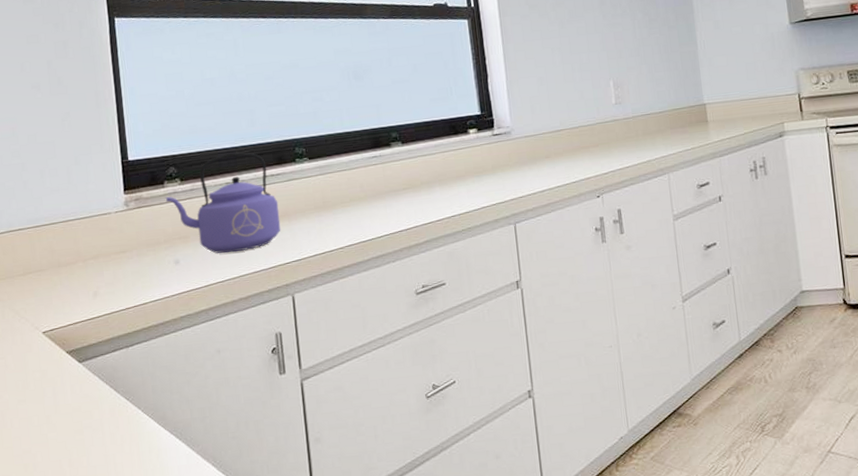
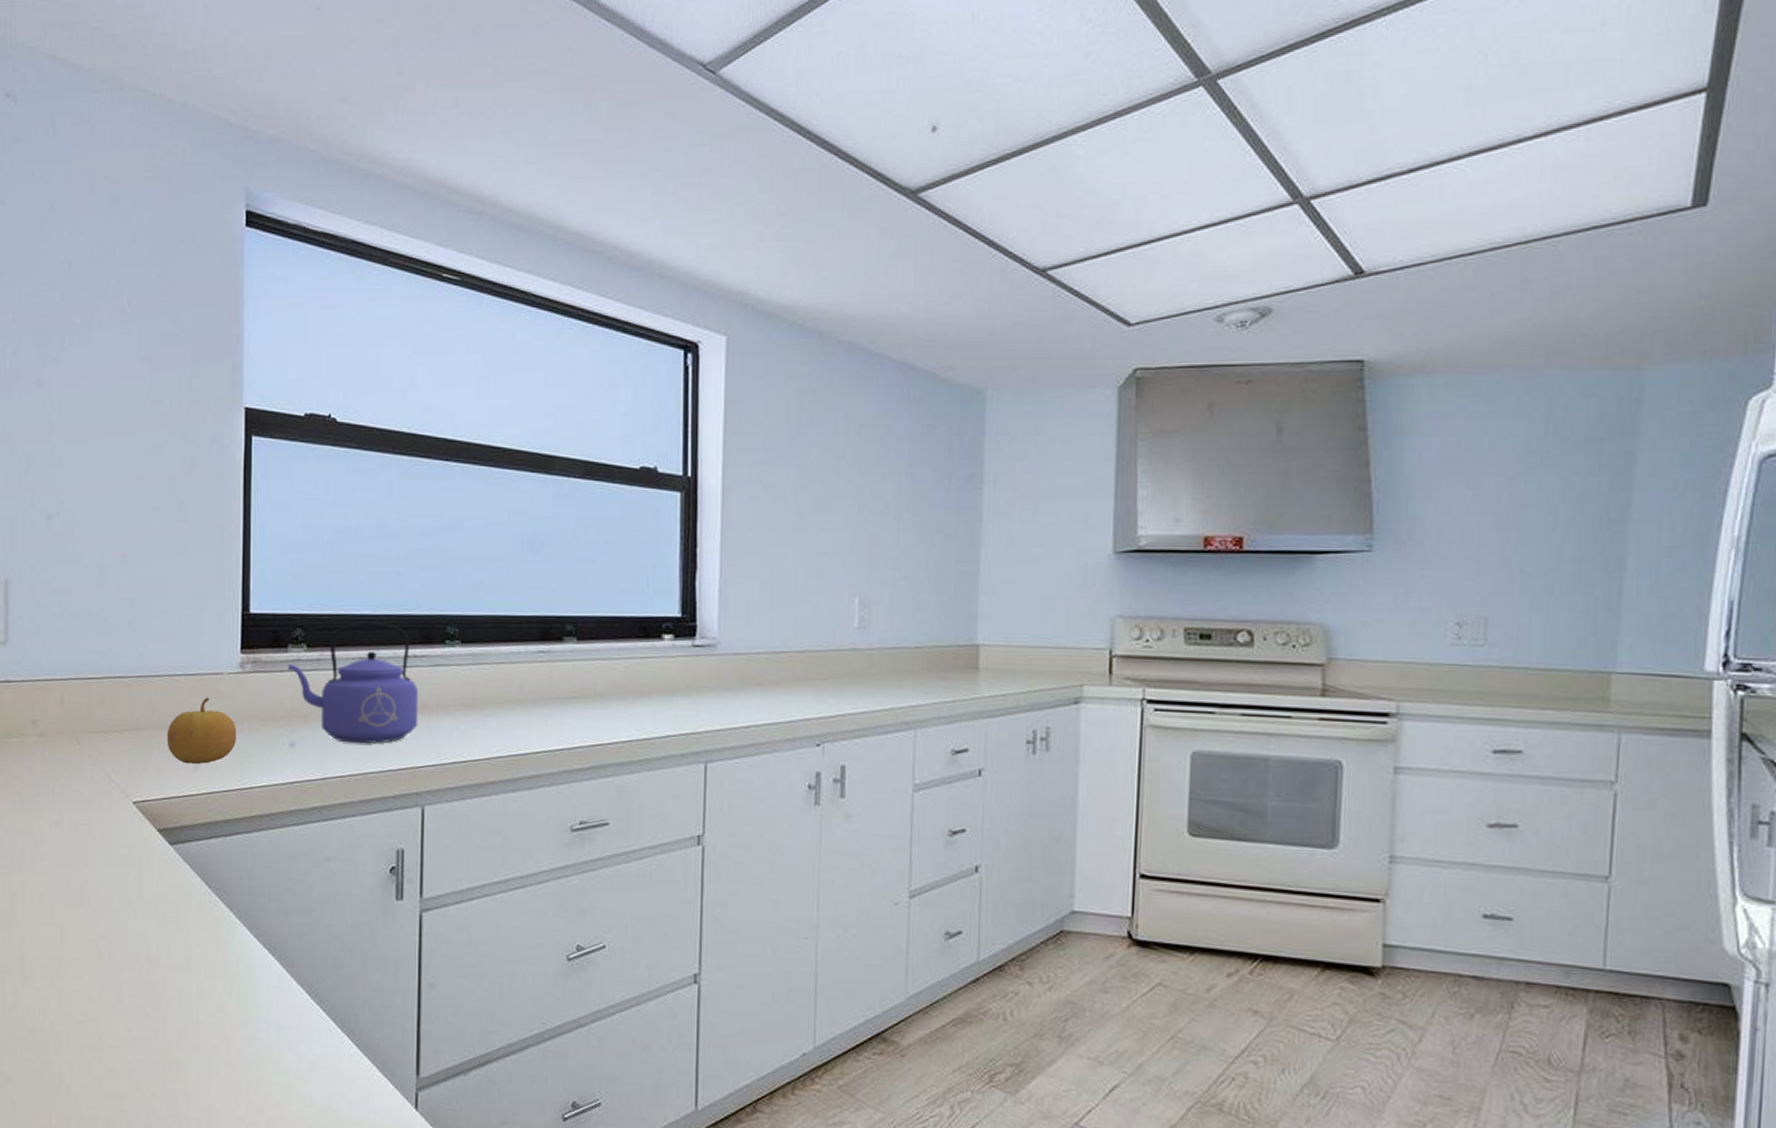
fruit: none [66,234,129,293] -> present [167,697,237,765]

